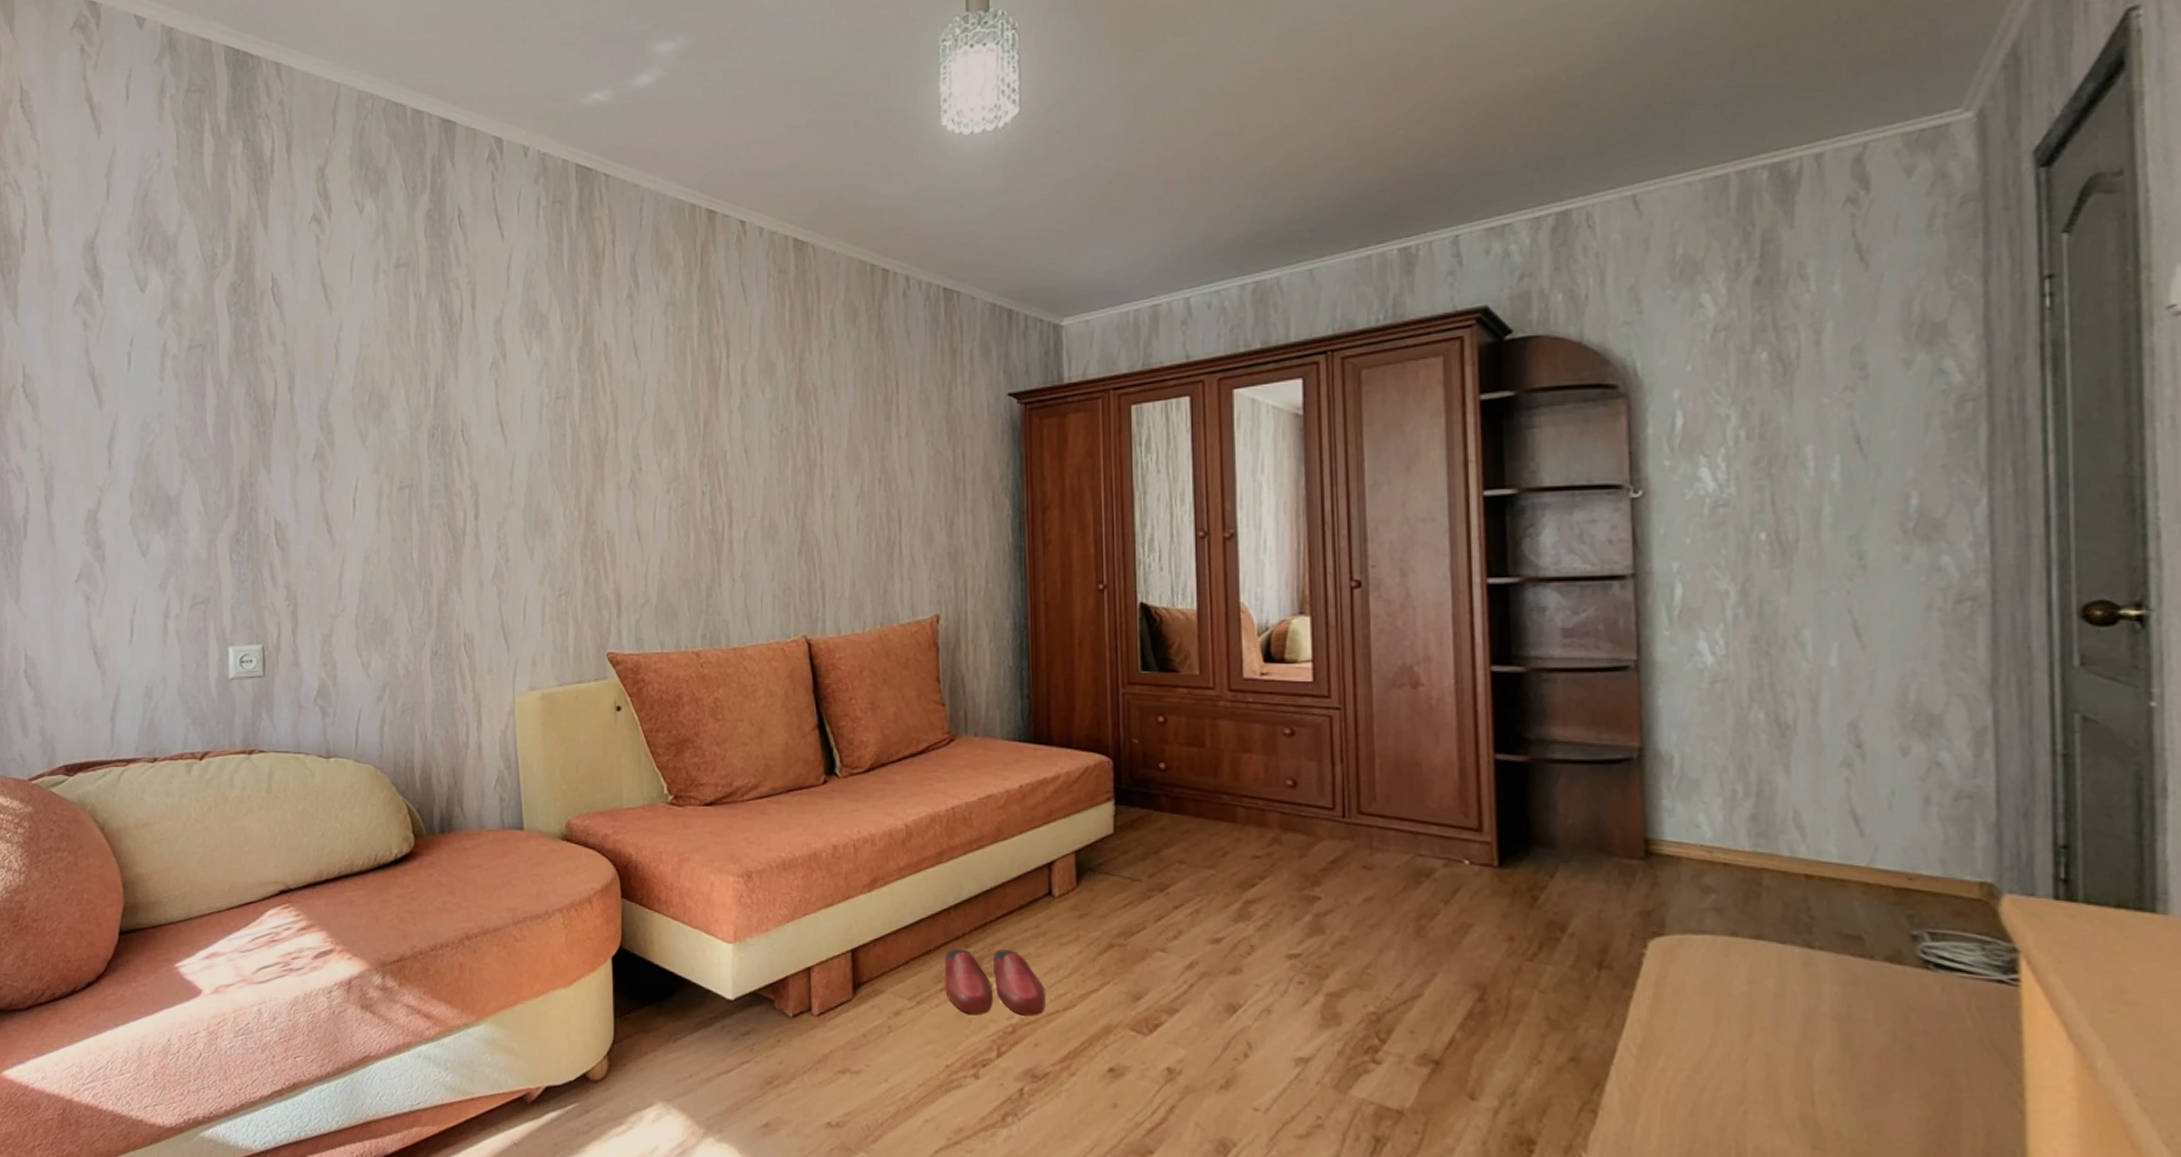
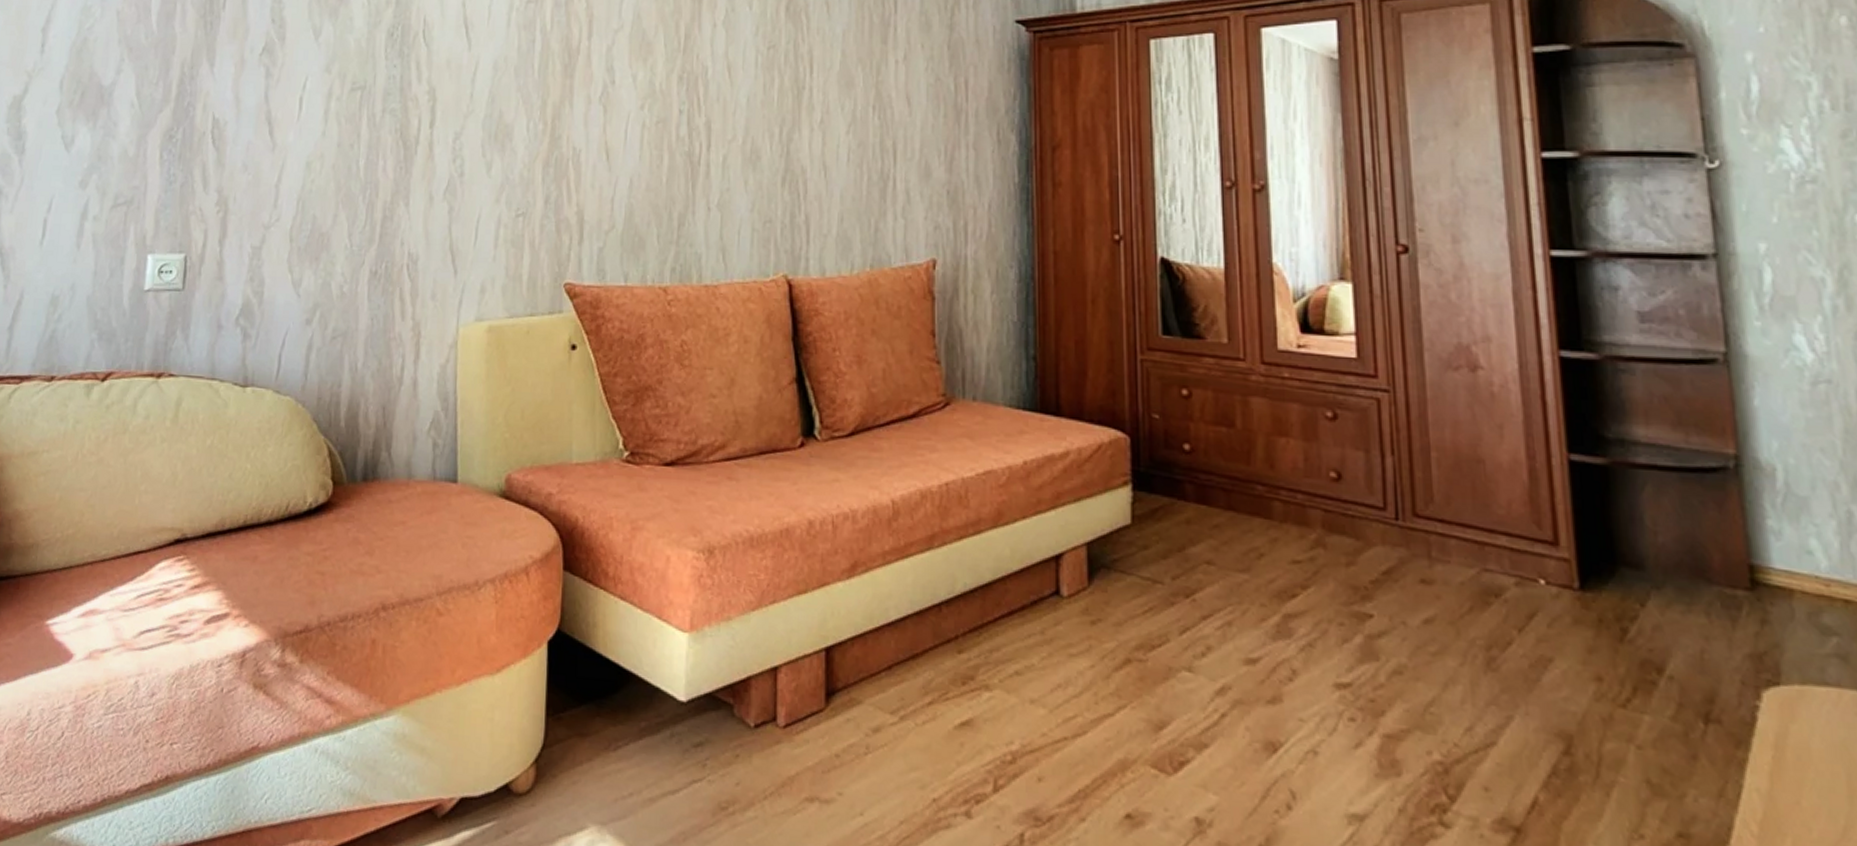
slippers: present [944,948,1046,1016] -> none [934,653,1051,743]

